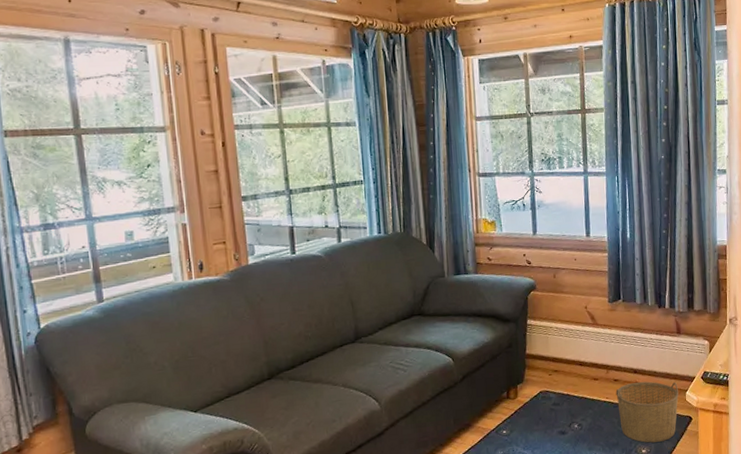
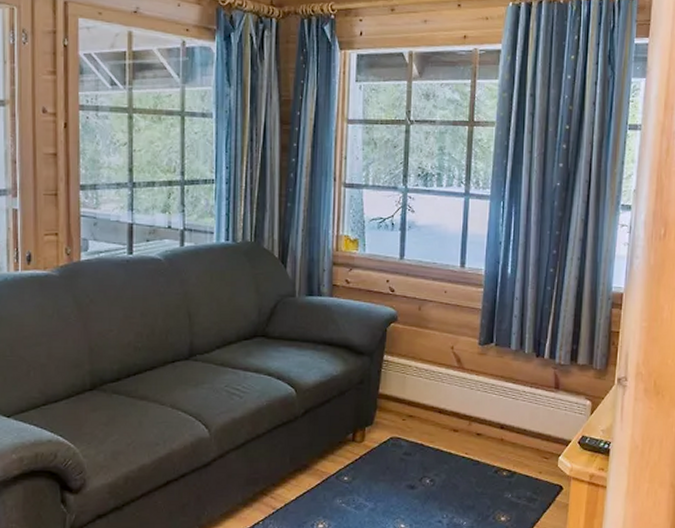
basket: present [616,381,679,443] -> none [477,439,550,510]

